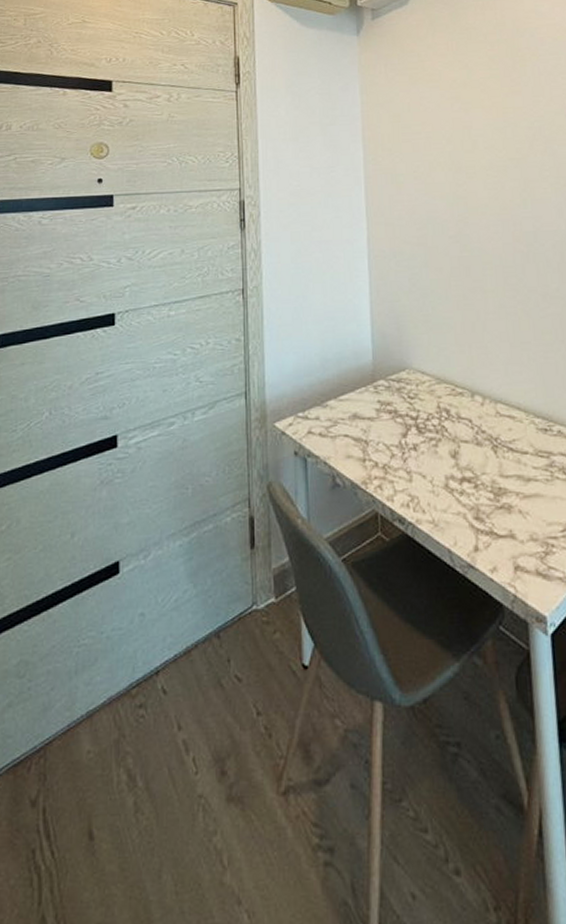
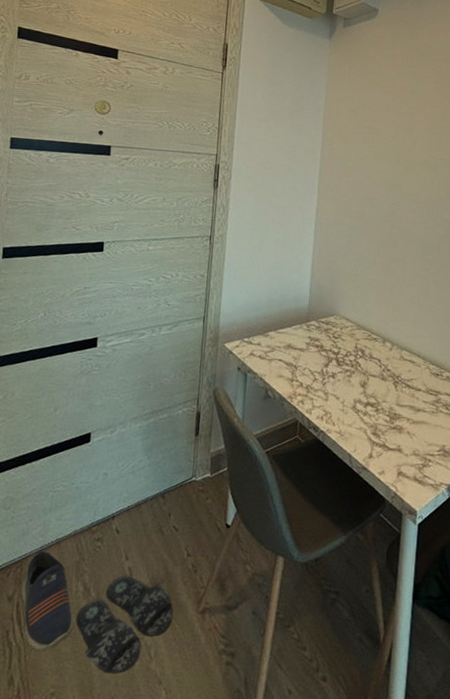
shoe: none [47,730,119,875] -> present [20,551,74,652]
slippers: none [121,751,247,897] -> present [76,575,174,674]

